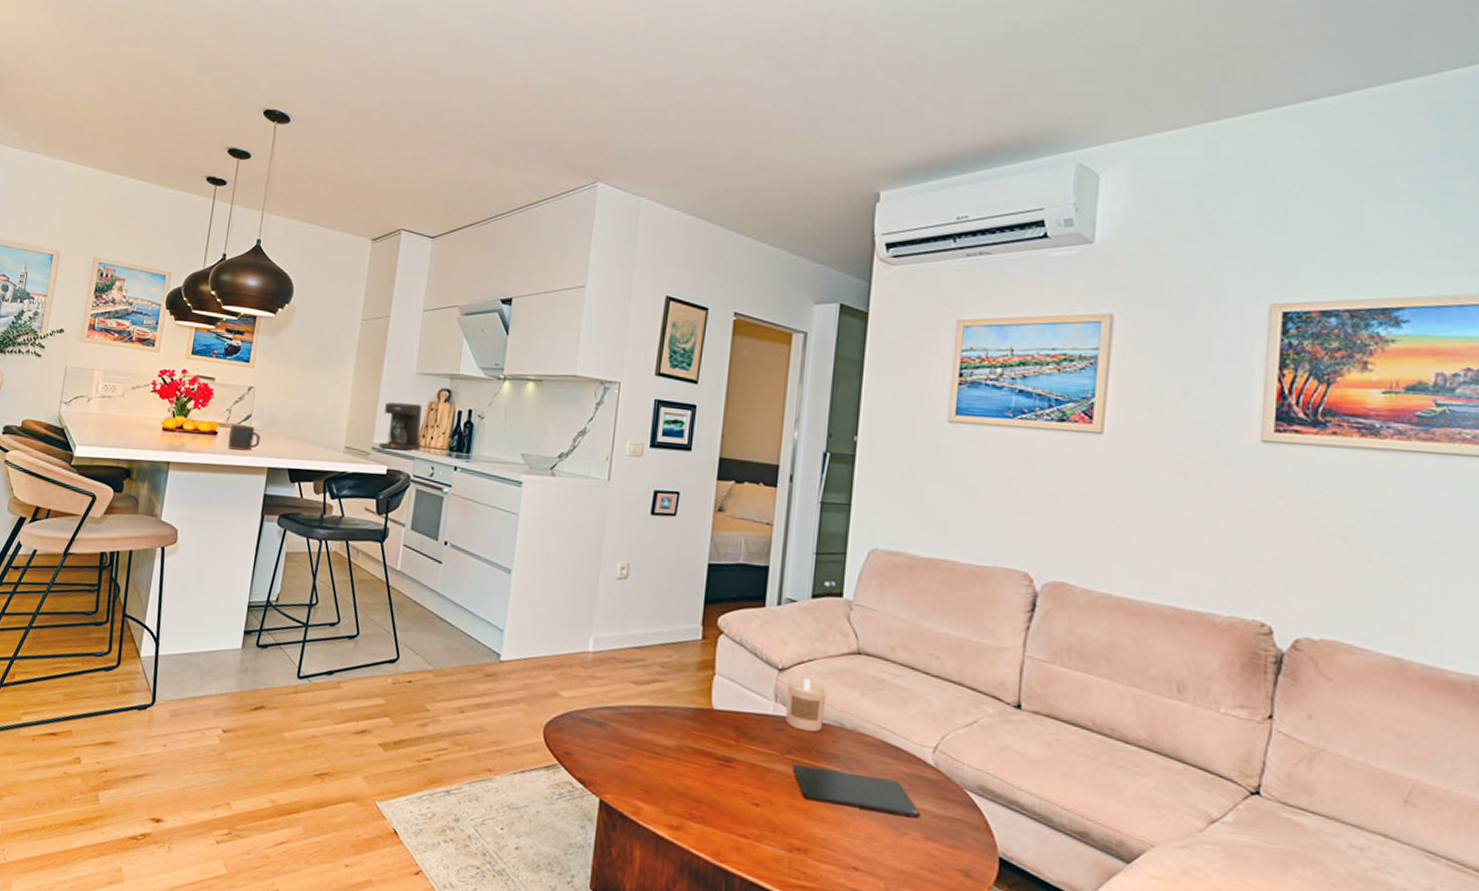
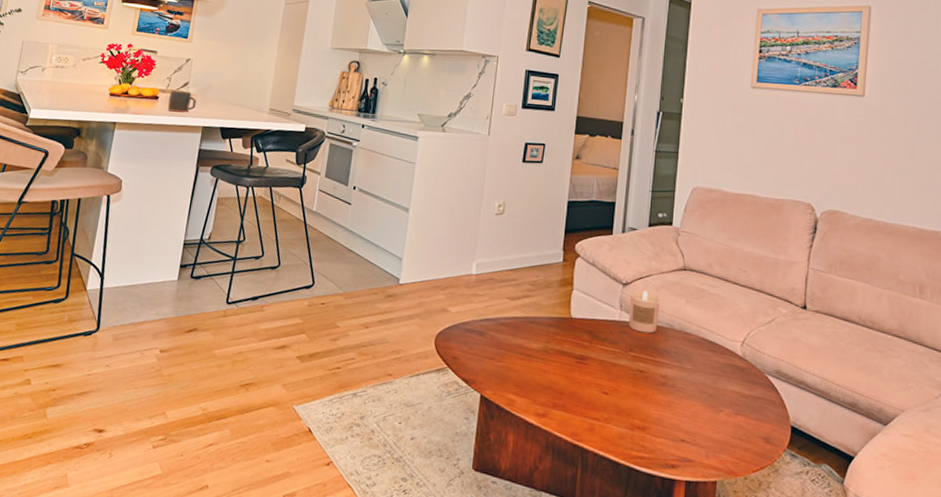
coffee maker: present [378,402,422,451] -> none [298,72,336,112]
tablet: present [792,764,922,819] -> none [634,359,733,399]

